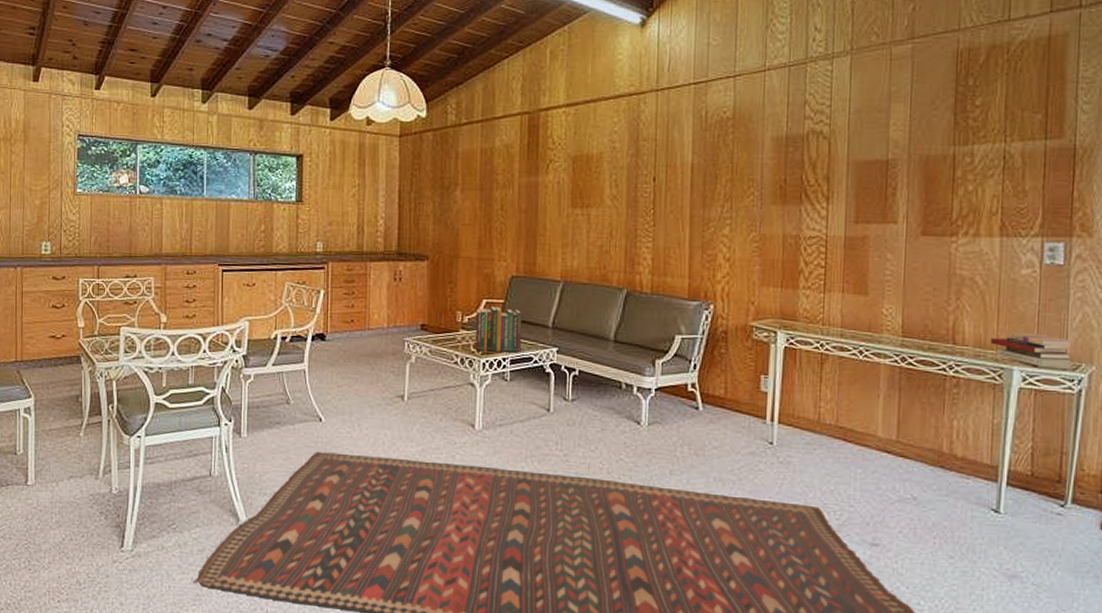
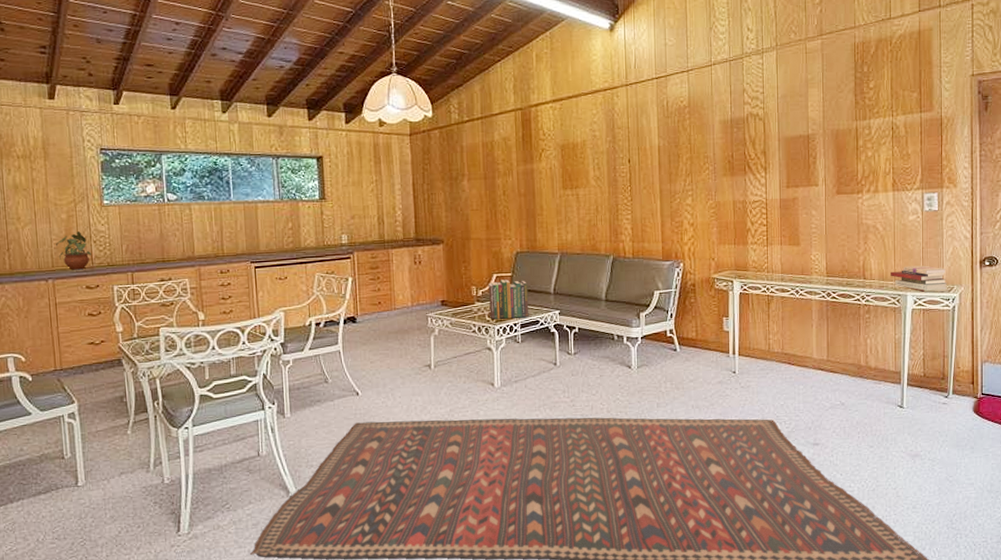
potted plant: none [28,219,60,259] -> present [56,232,91,270]

